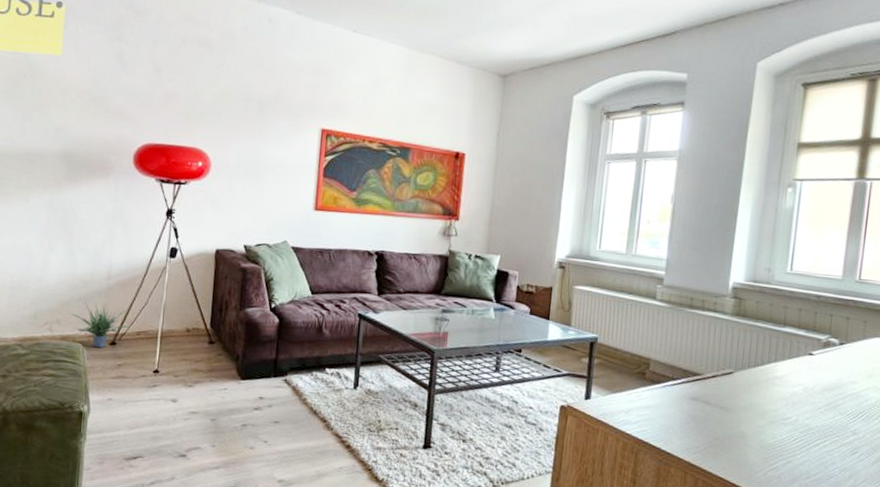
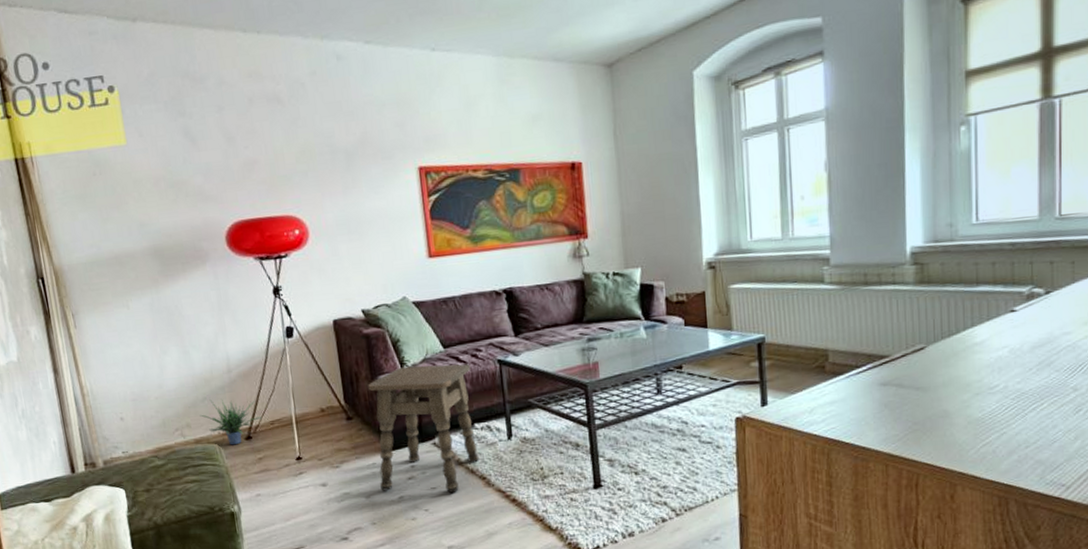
side table: none [227,304,333,429] -> present [368,364,479,493]

